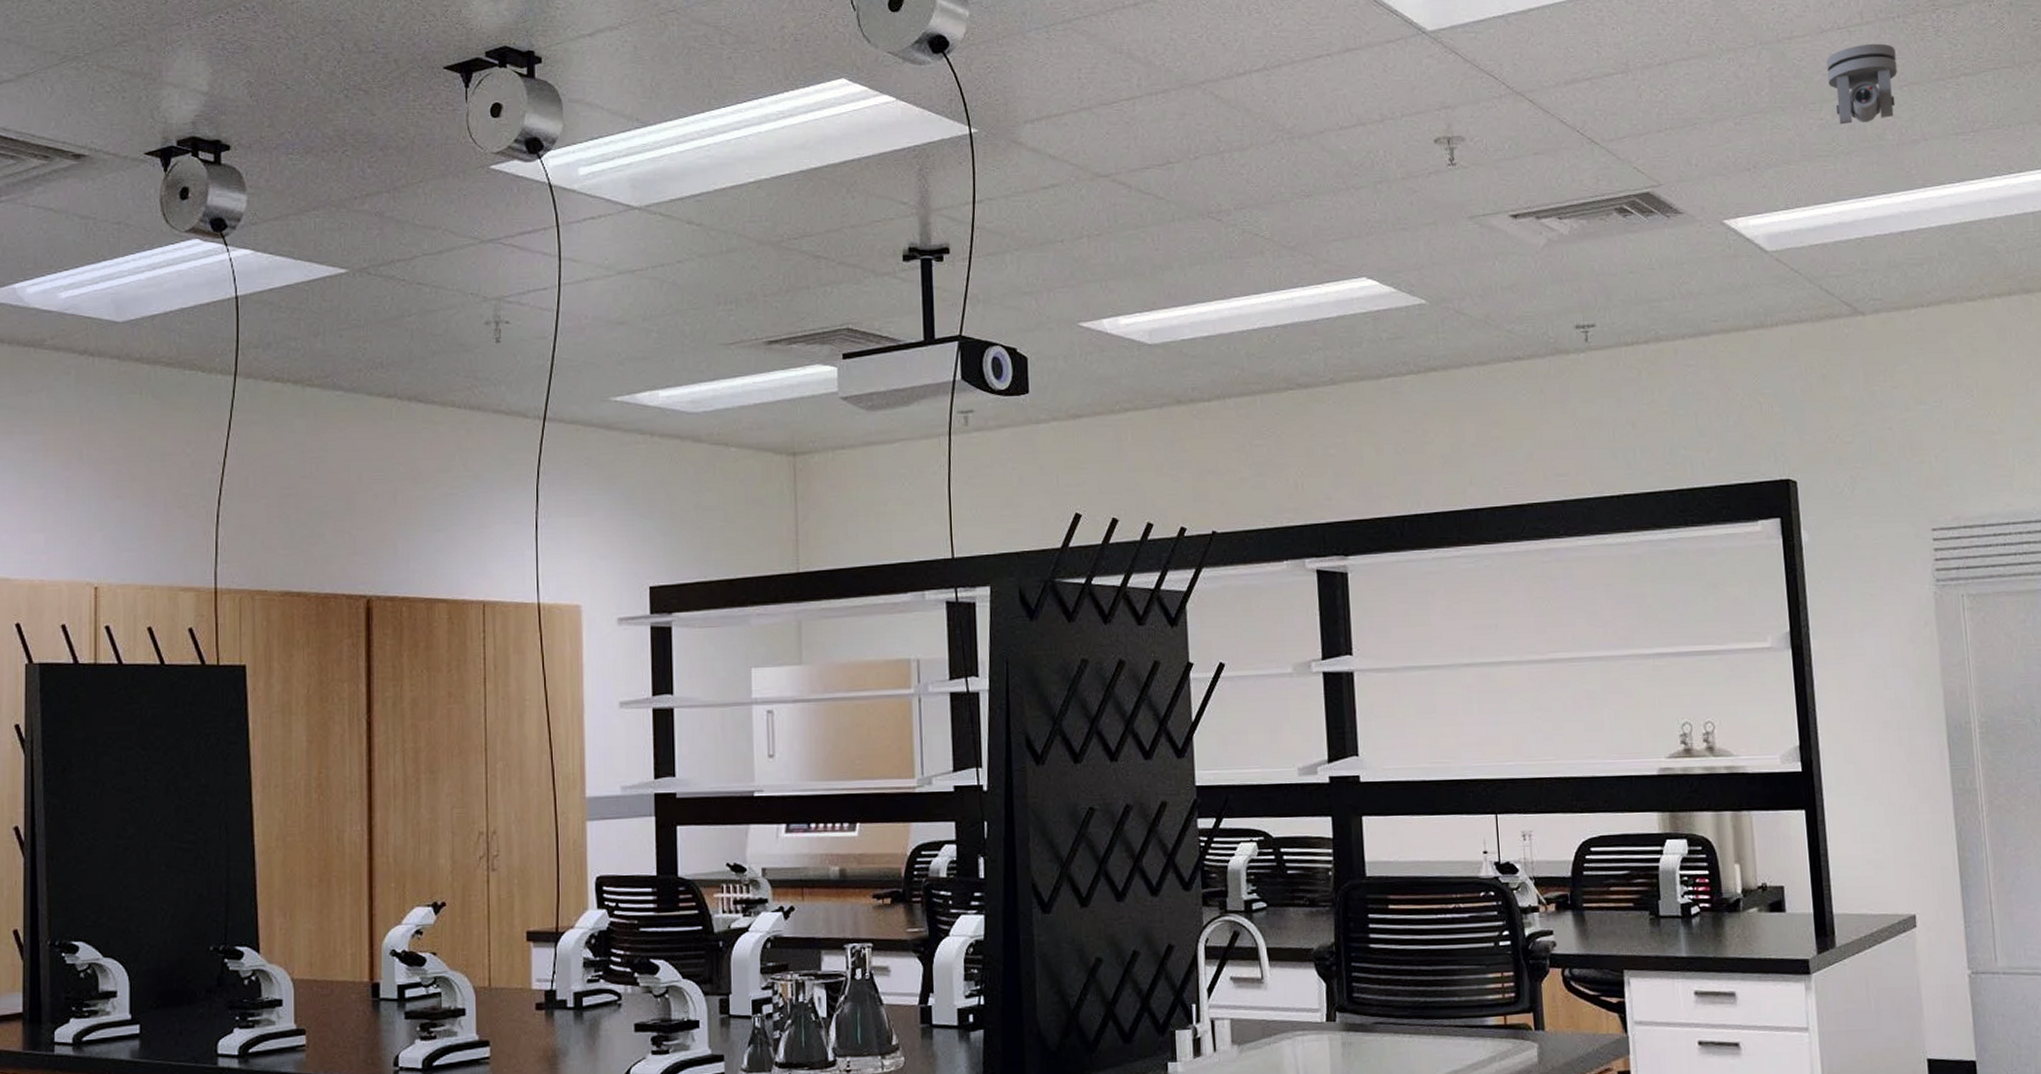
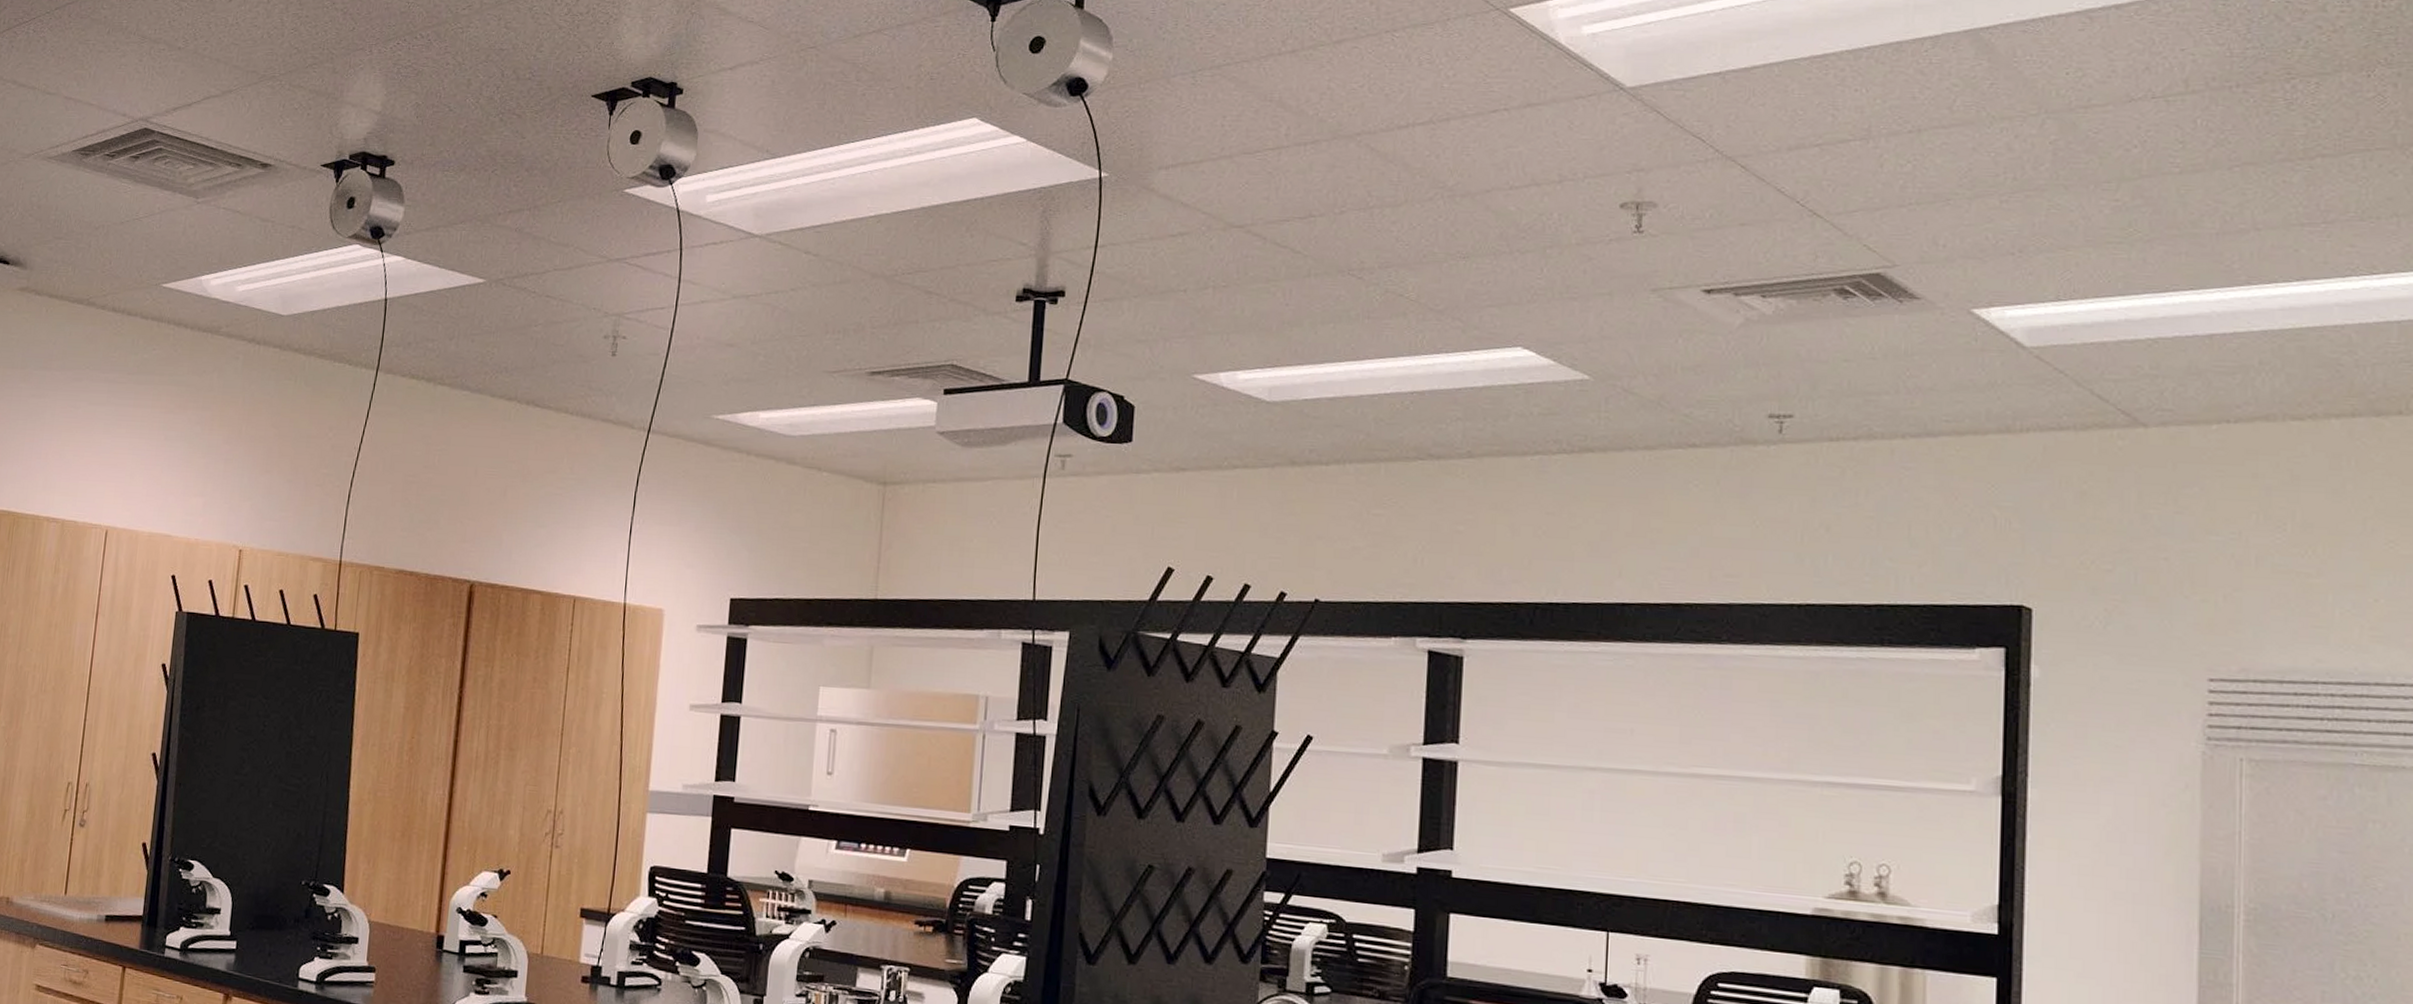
security camera: present [1826,43,1897,125] -> none [2131,116,2228,208]

